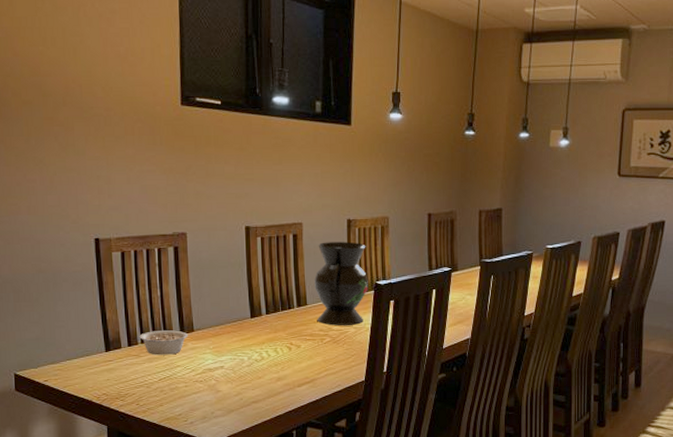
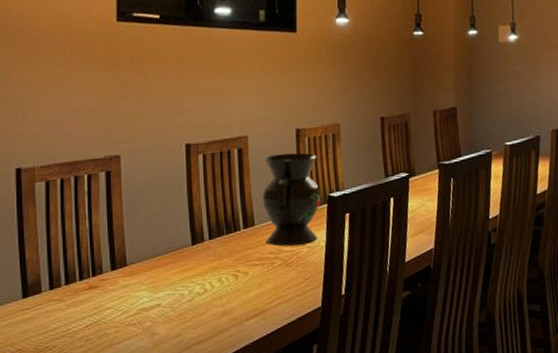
legume: present [139,330,188,355] -> none [63,266,120,298]

